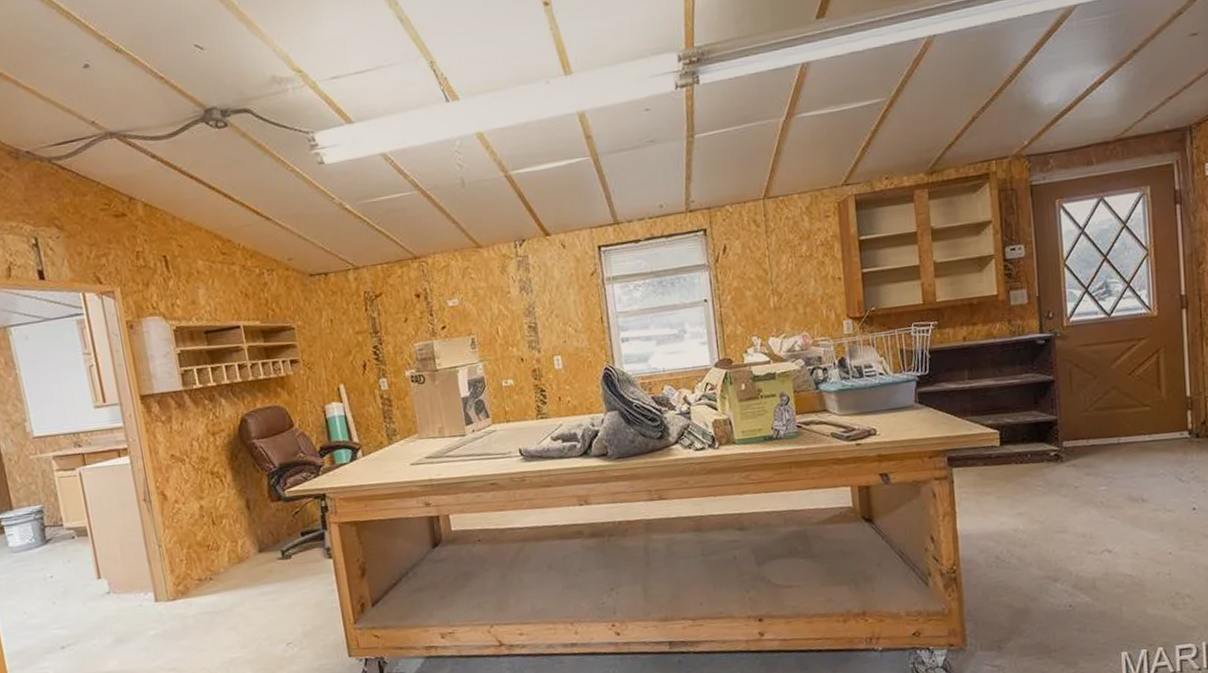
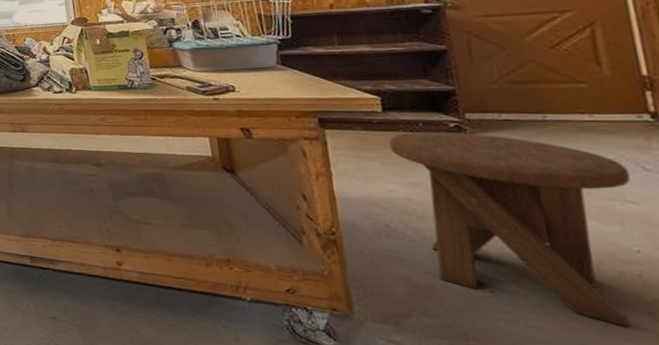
music stool: none [1003,460,1171,620] -> present [388,131,631,328]

